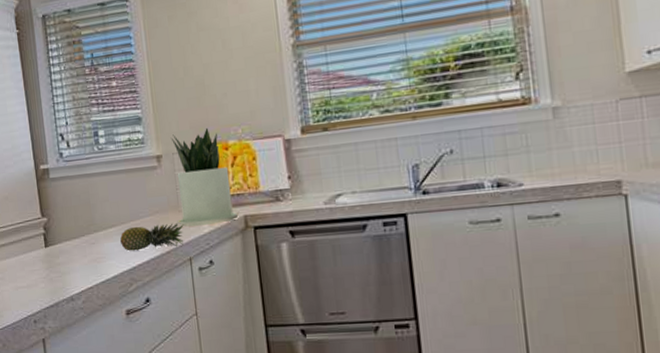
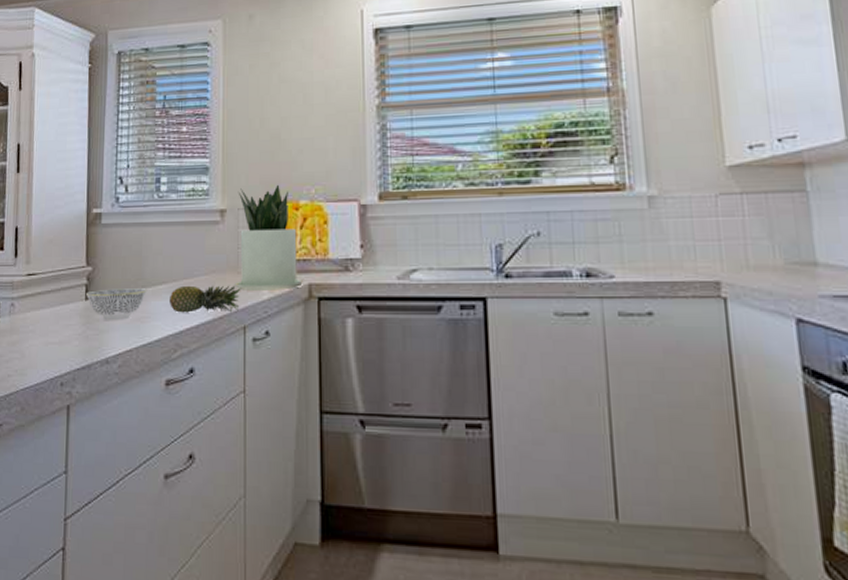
bowl: none [45,232,100,264] -> present [86,288,148,321]

